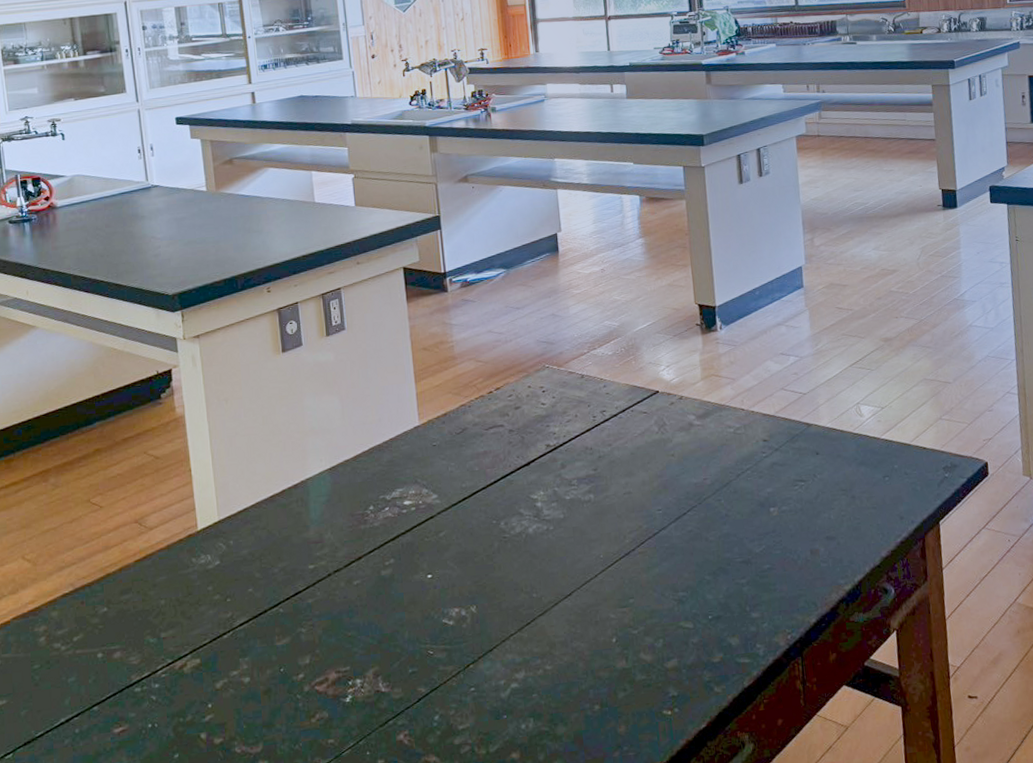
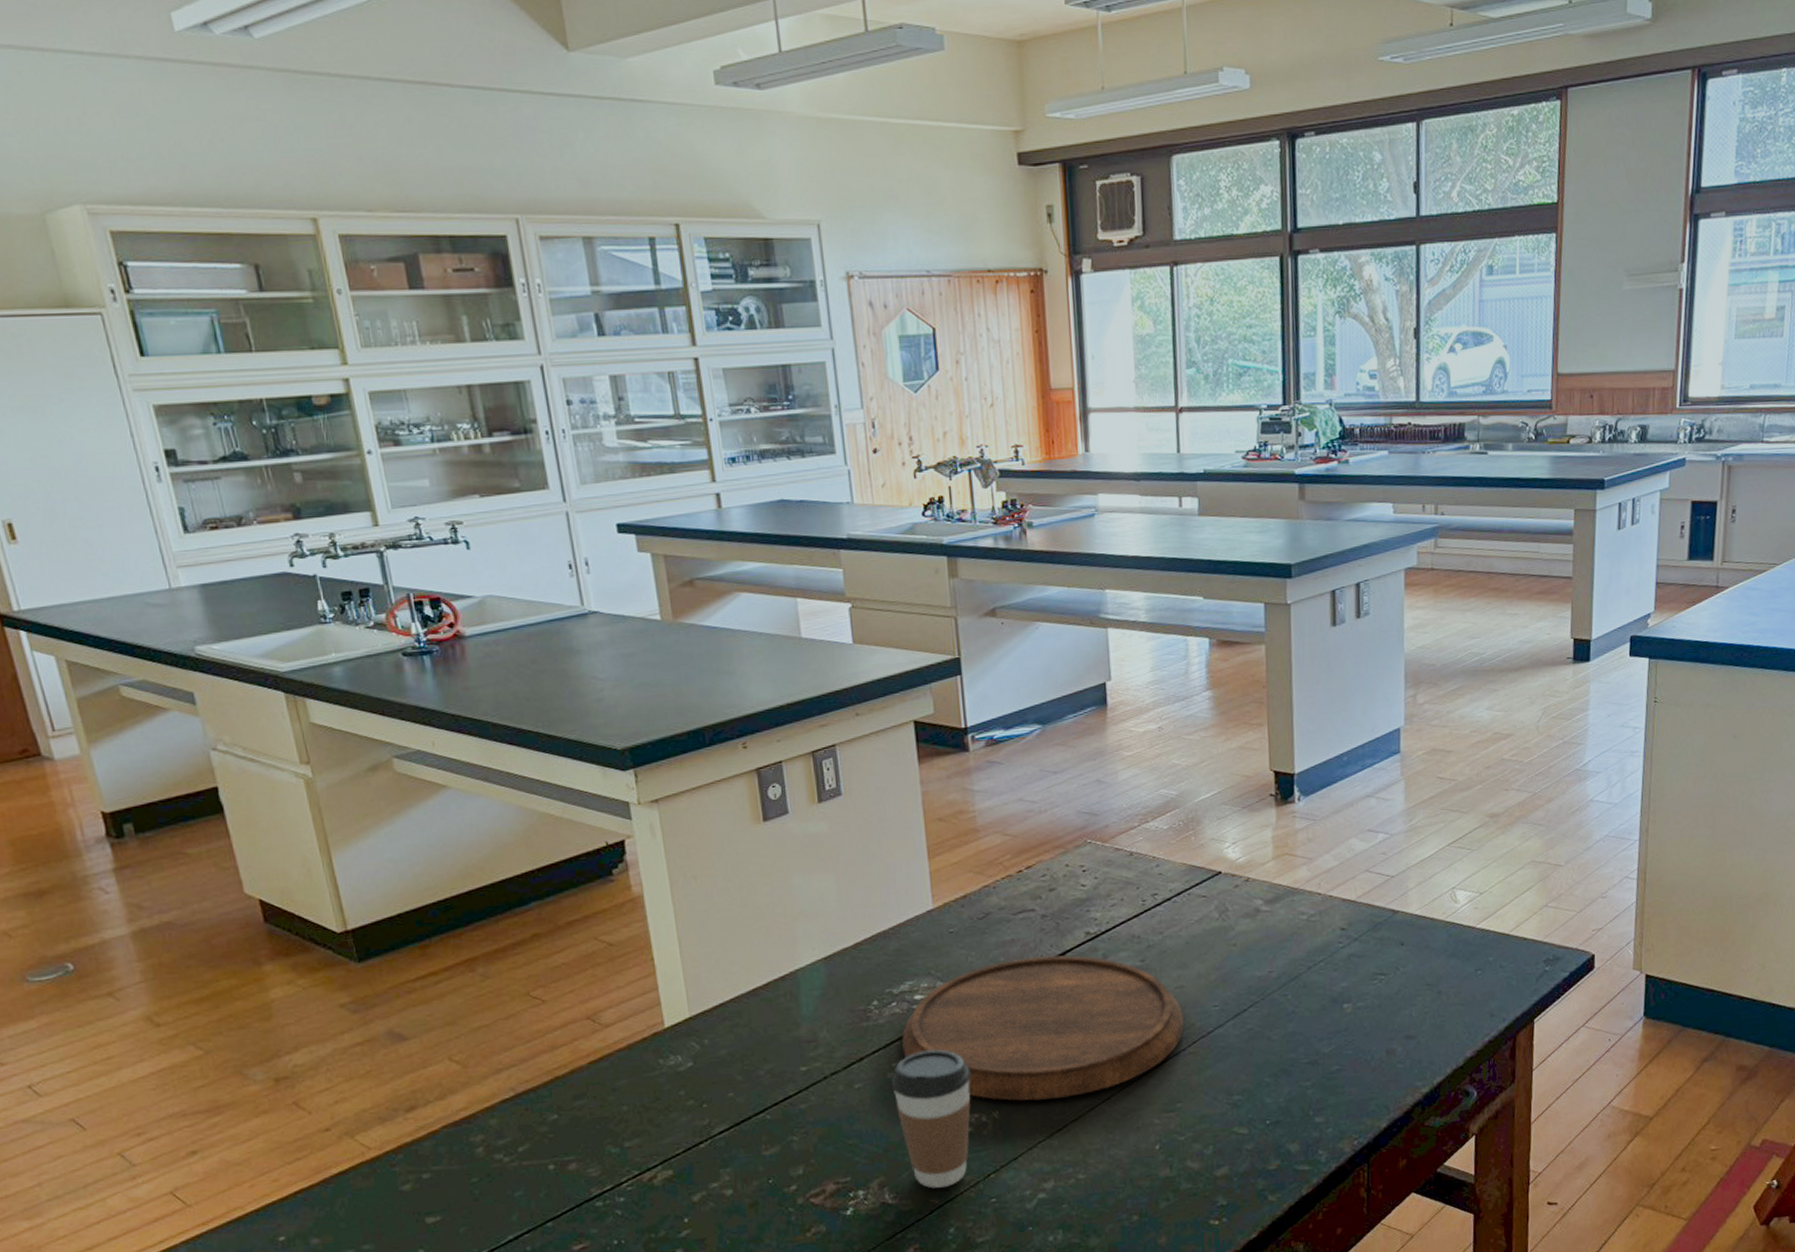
coffee cup: none [385,549,452,678] -> present [891,1049,971,1188]
cutting board: none [393,465,633,597] -> present [902,955,1184,1101]

